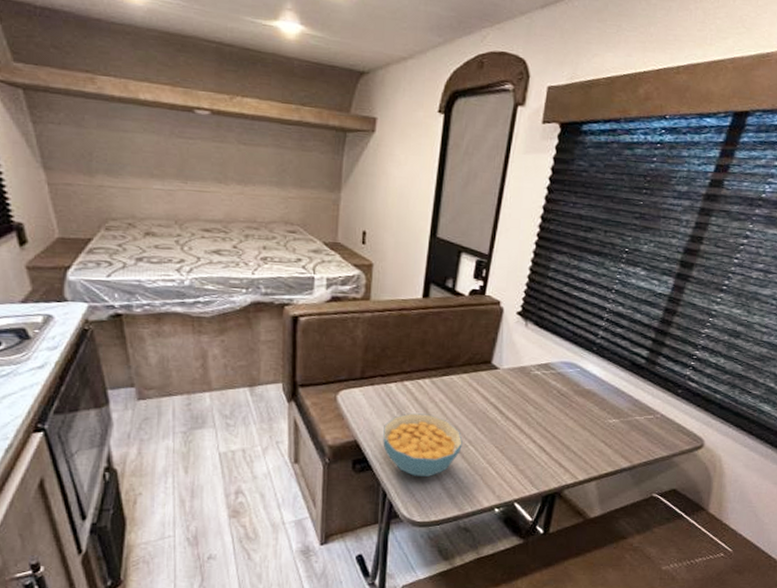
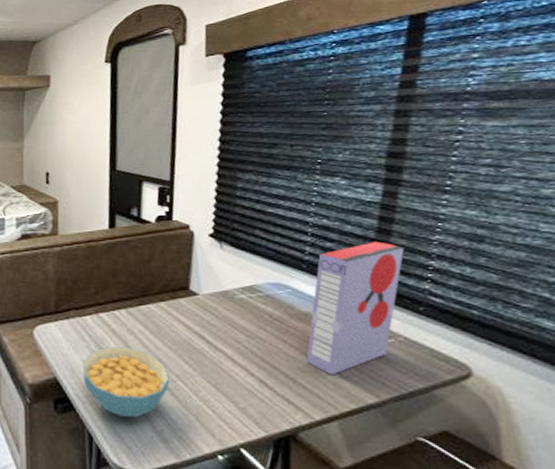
cereal box: none [581,330,678,444] -> present [306,241,404,375]

